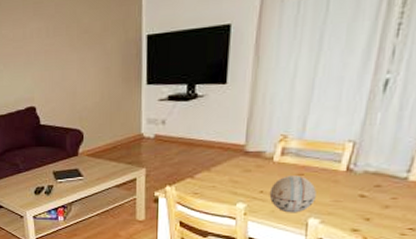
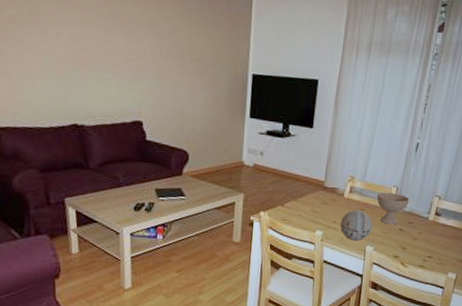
bowl: none [322,149,375,190] -> present [377,192,410,225]

